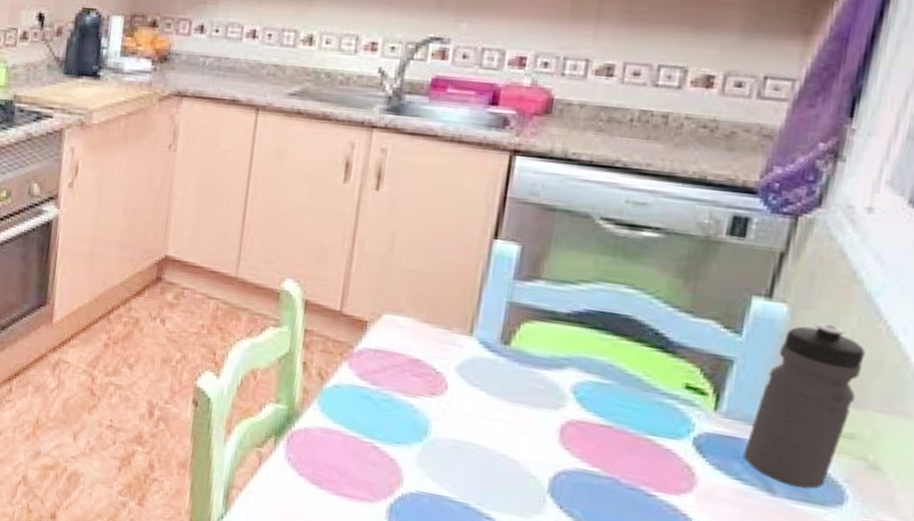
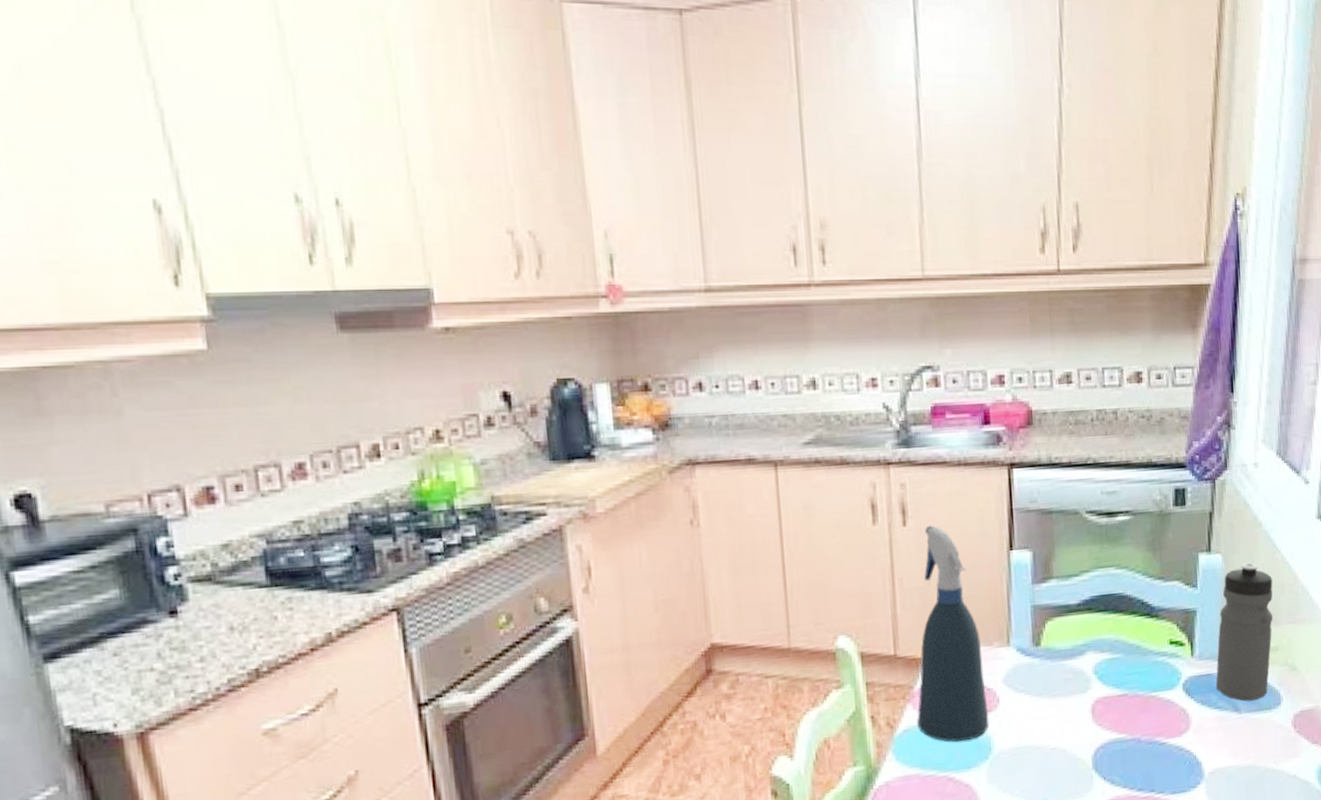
spray bottle: none [350,194,439,417] -> present [917,525,989,743]

